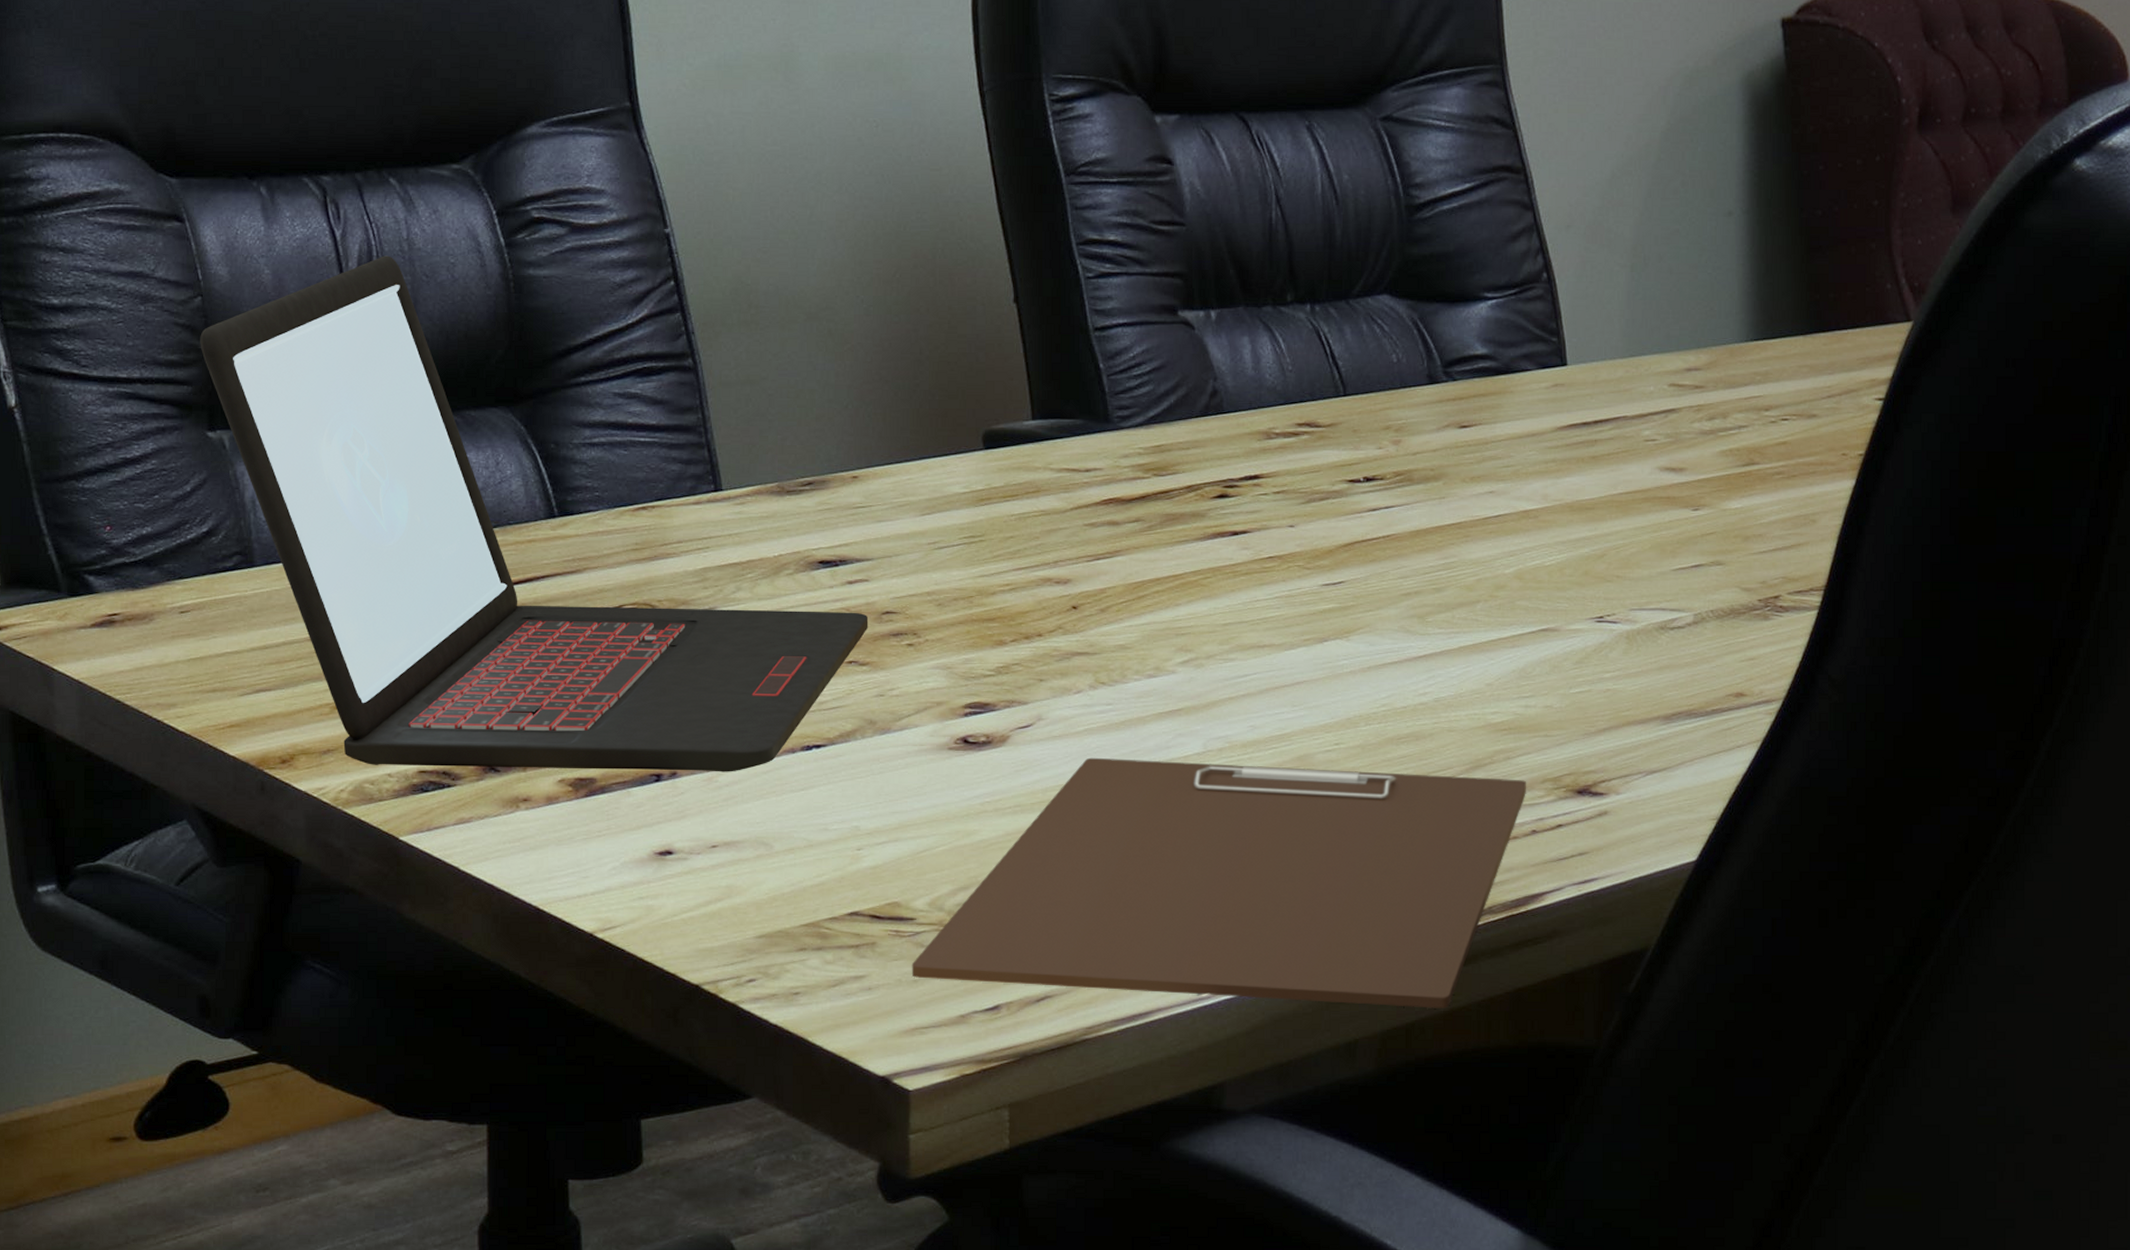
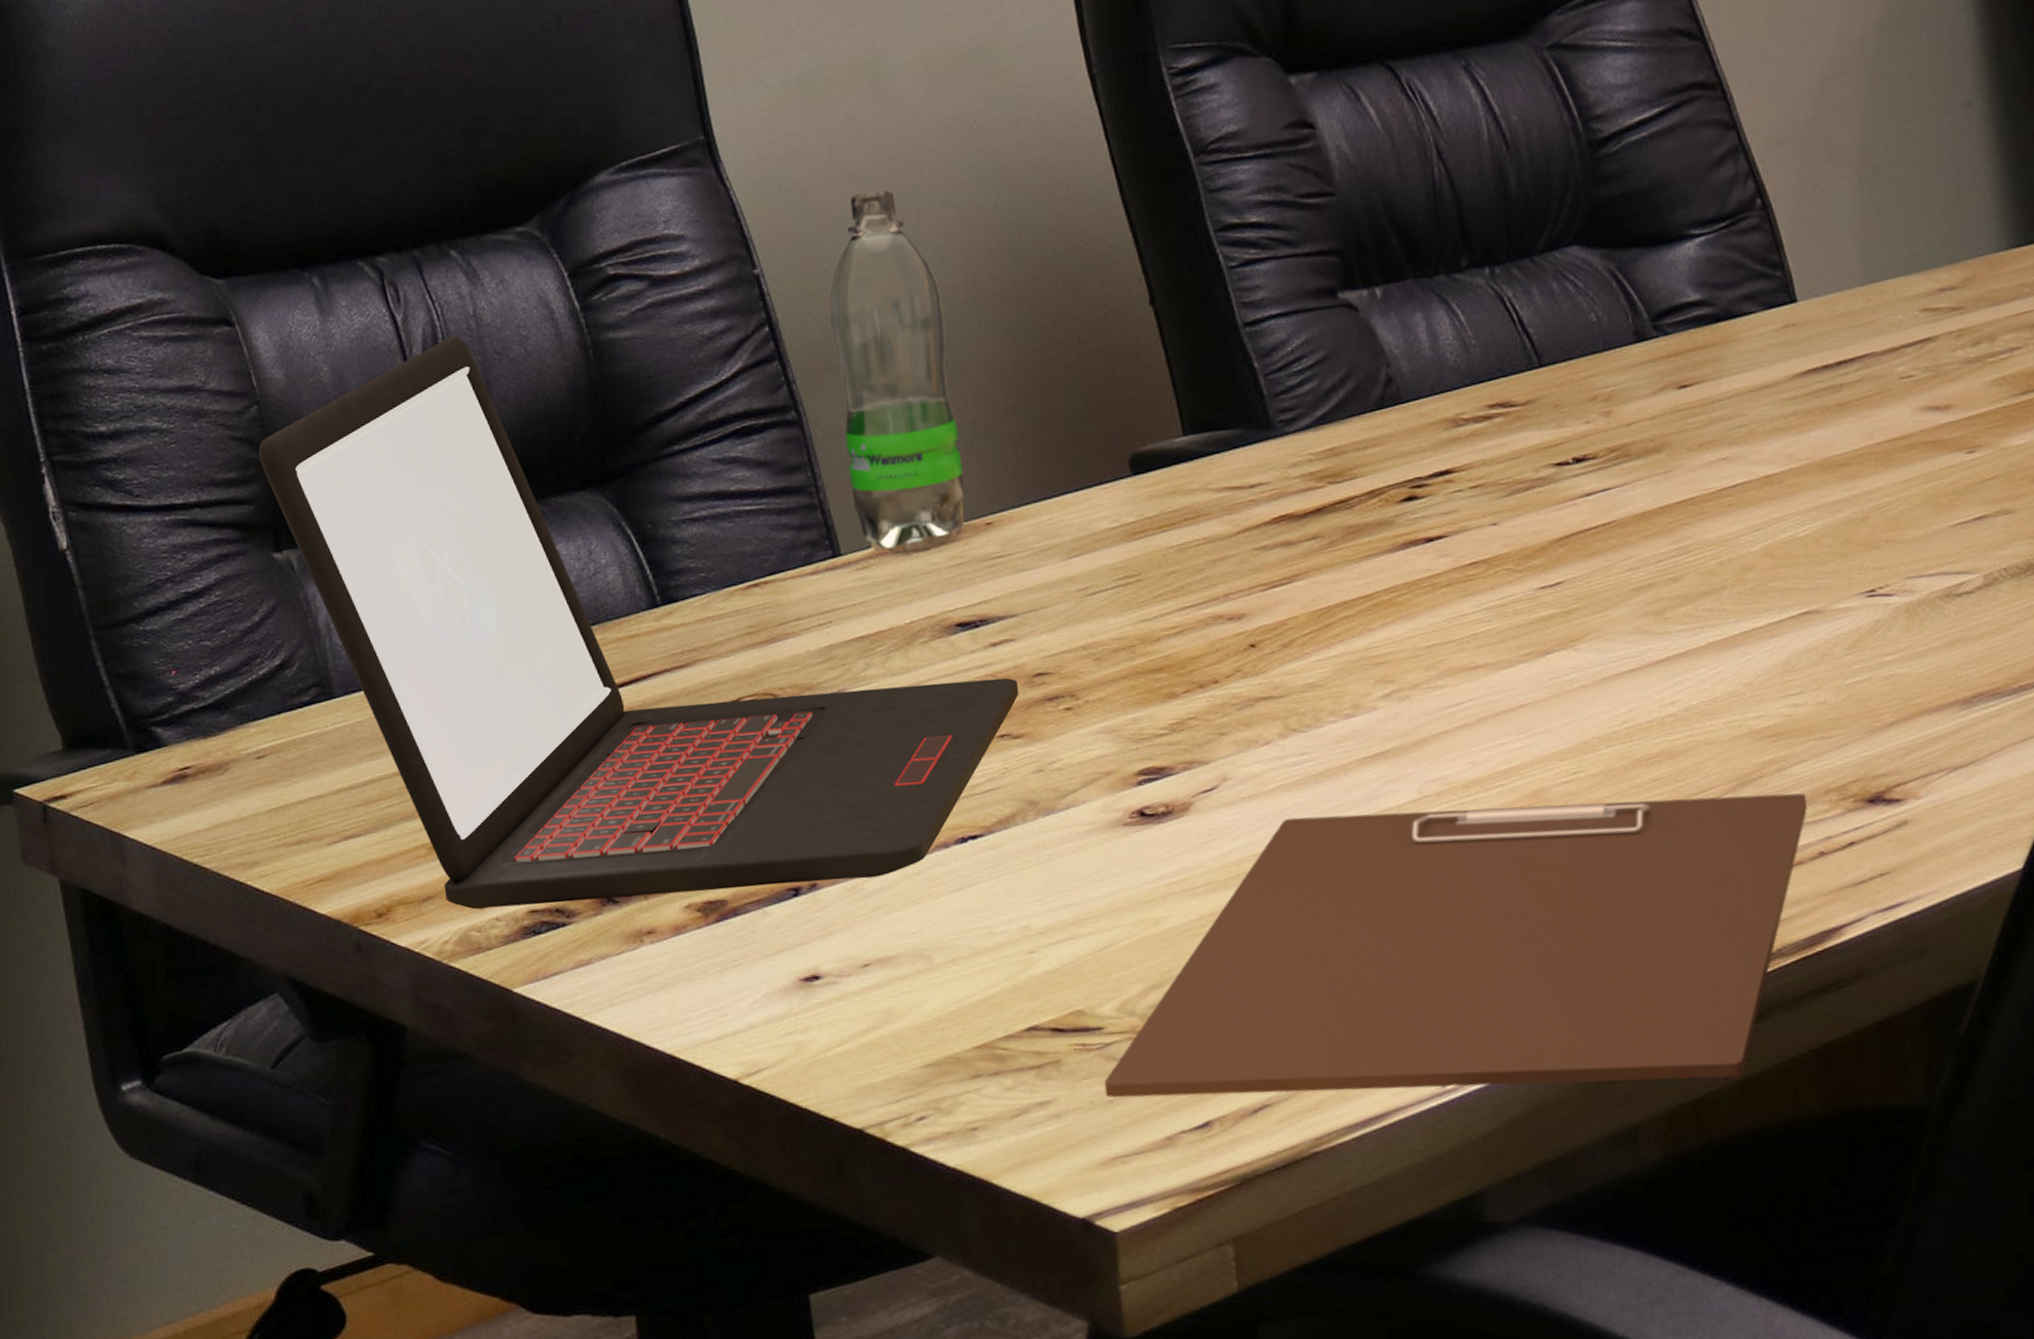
bottle: none [730,172,837,493] -> present [829,190,965,552]

